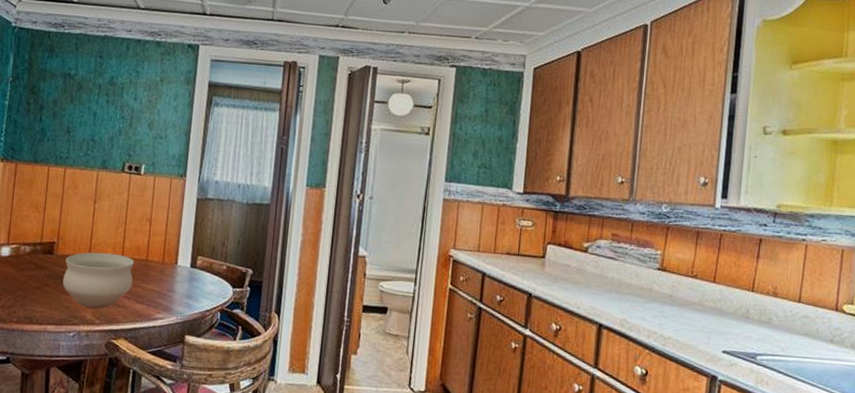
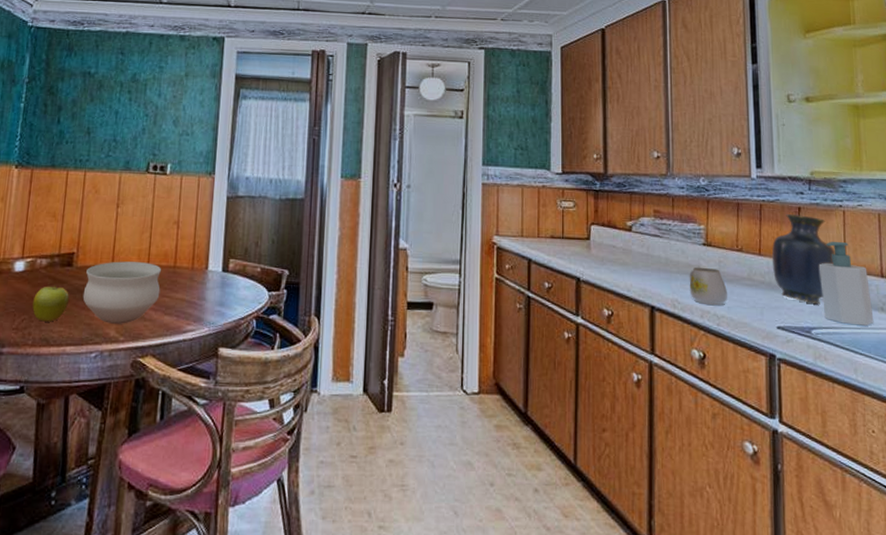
fruit: none [17,270,51,303] -> present [32,285,70,322]
mug: none [638,290,678,328] -> present [689,267,728,306]
vase: none [725,245,792,332] -> present [771,214,835,304]
soap bottle: none [772,274,822,356] -> present [818,242,874,326]

